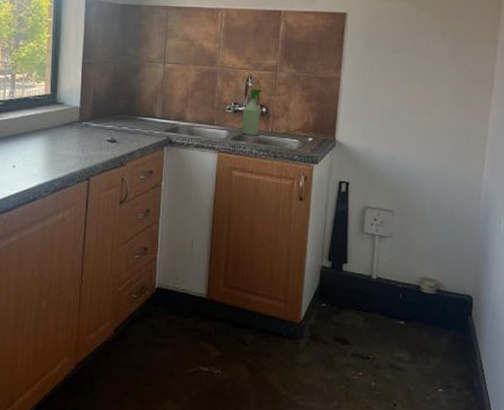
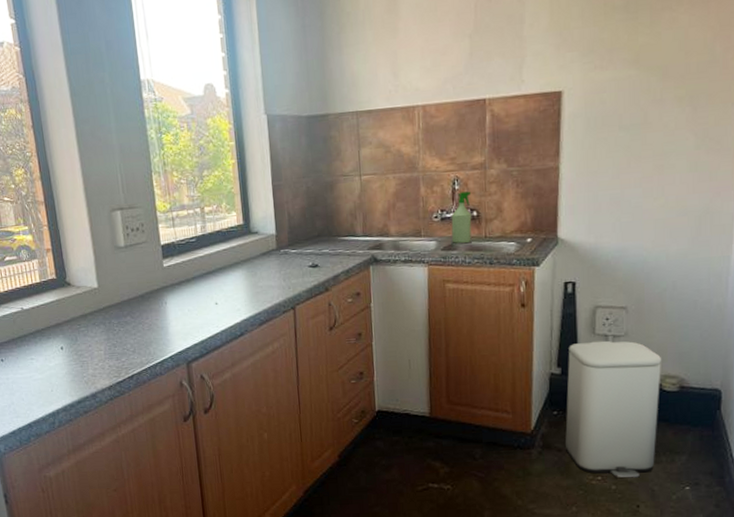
pedal bin: none [332,239,422,376] -> present [565,340,662,479]

